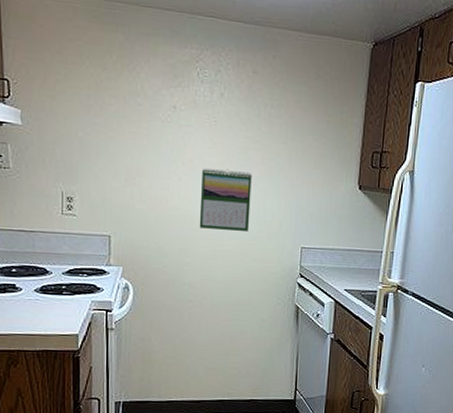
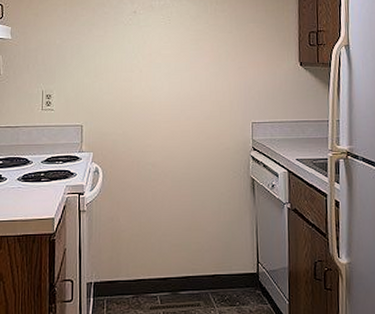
calendar: present [199,168,252,232] -> none [159,59,204,113]

